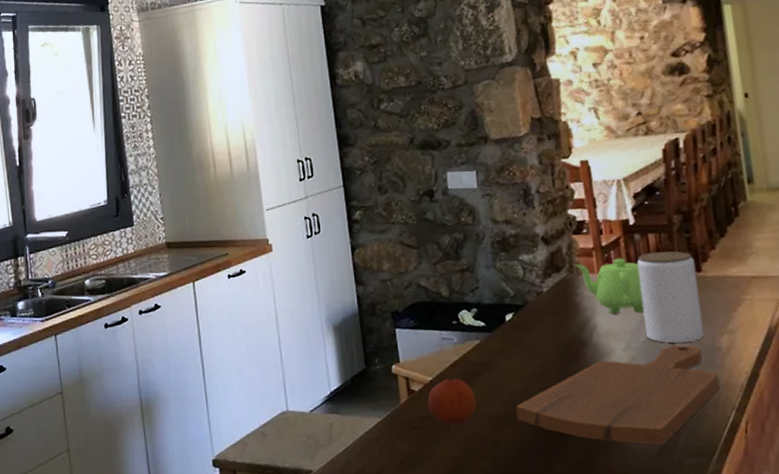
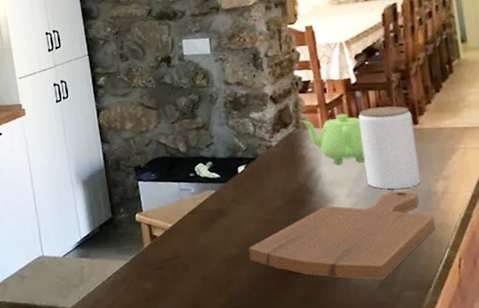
fruit: present [427,378,476,425] -> none [168,224,213,265]

